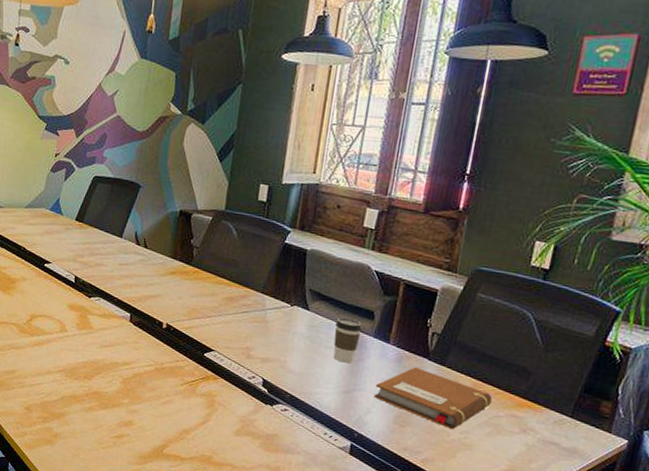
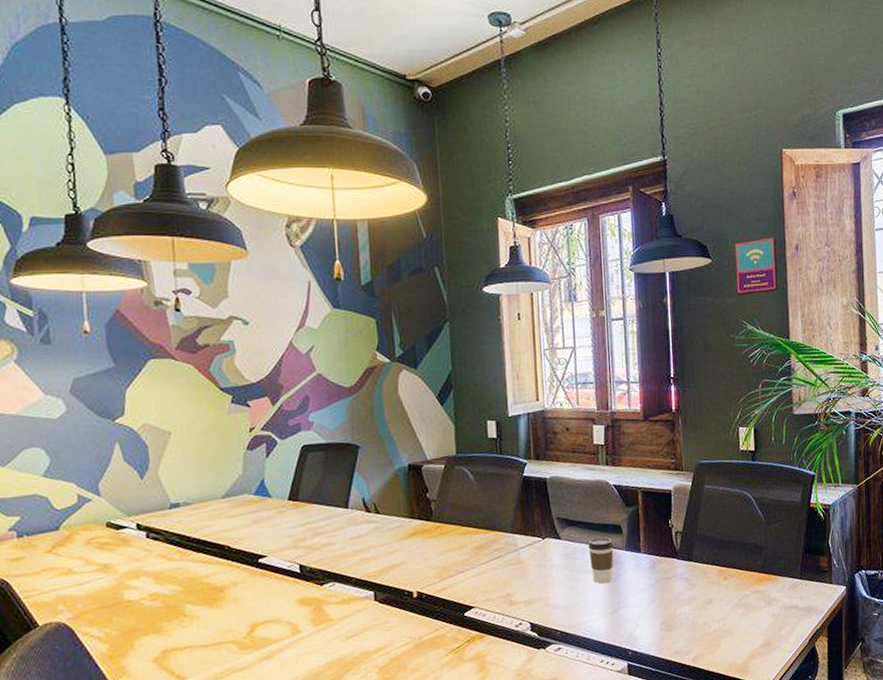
notebook: present [373,367,492,429] -> none [637,569,737,620]

